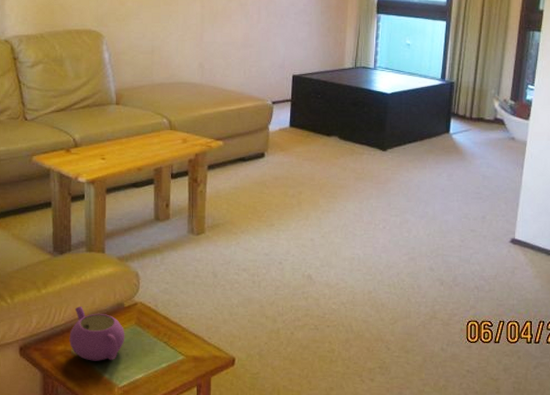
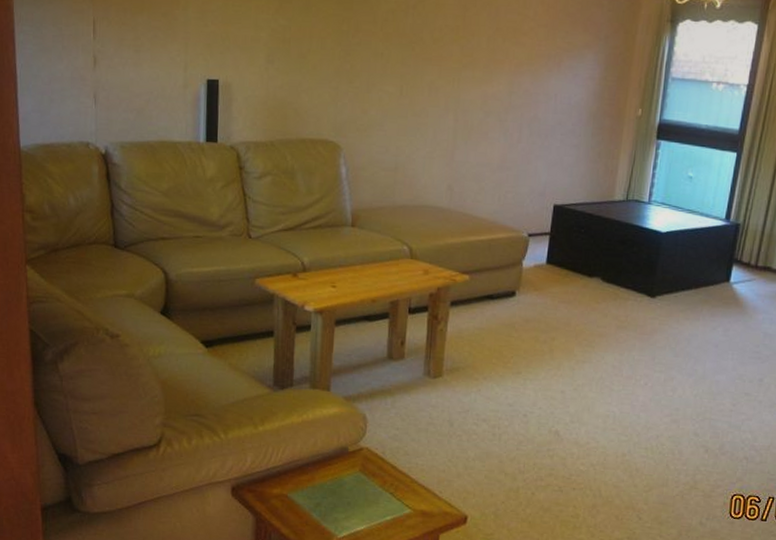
teapot: present [69,306,125,361] -> none [286,447,348,509]

